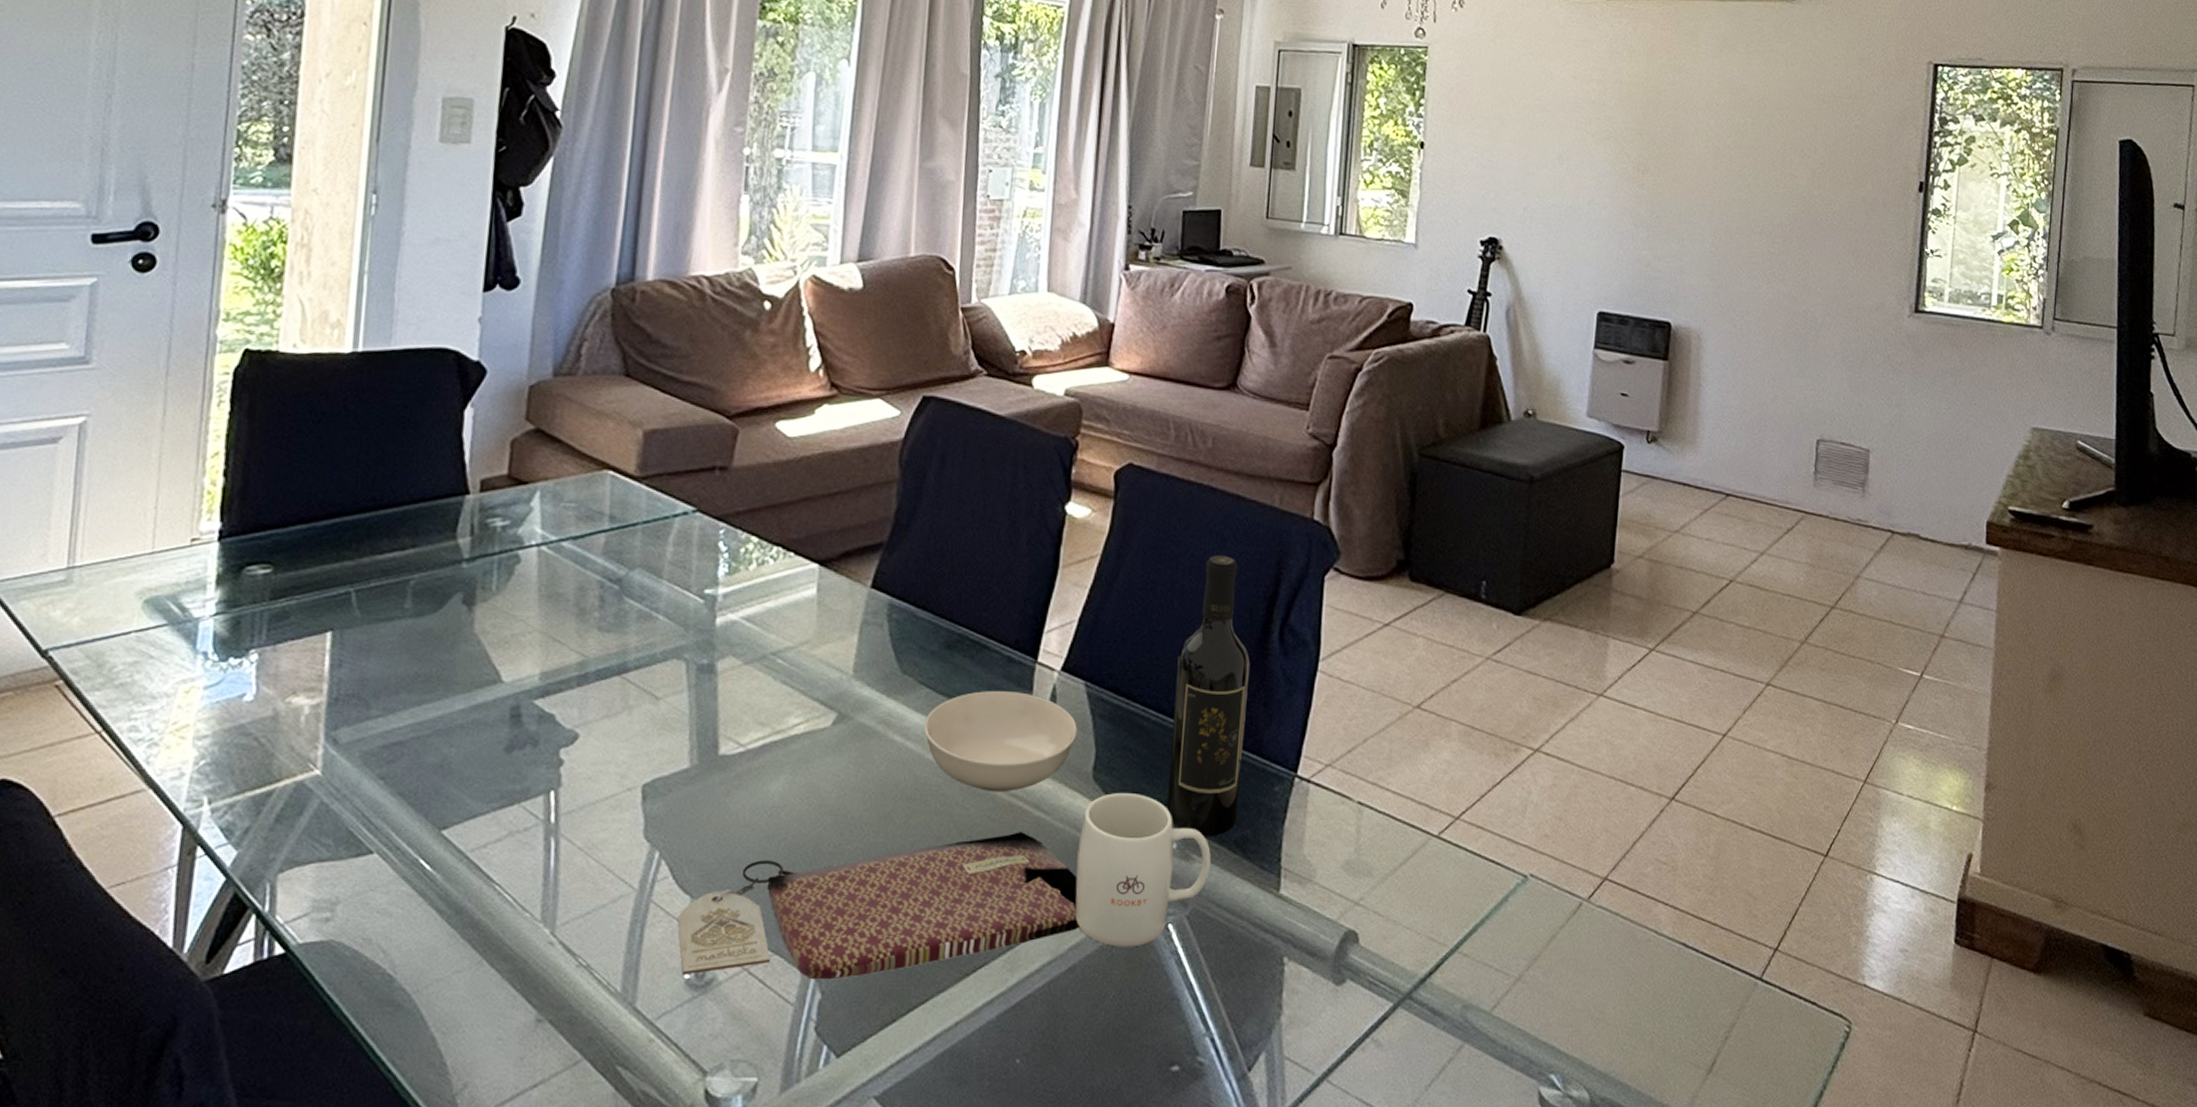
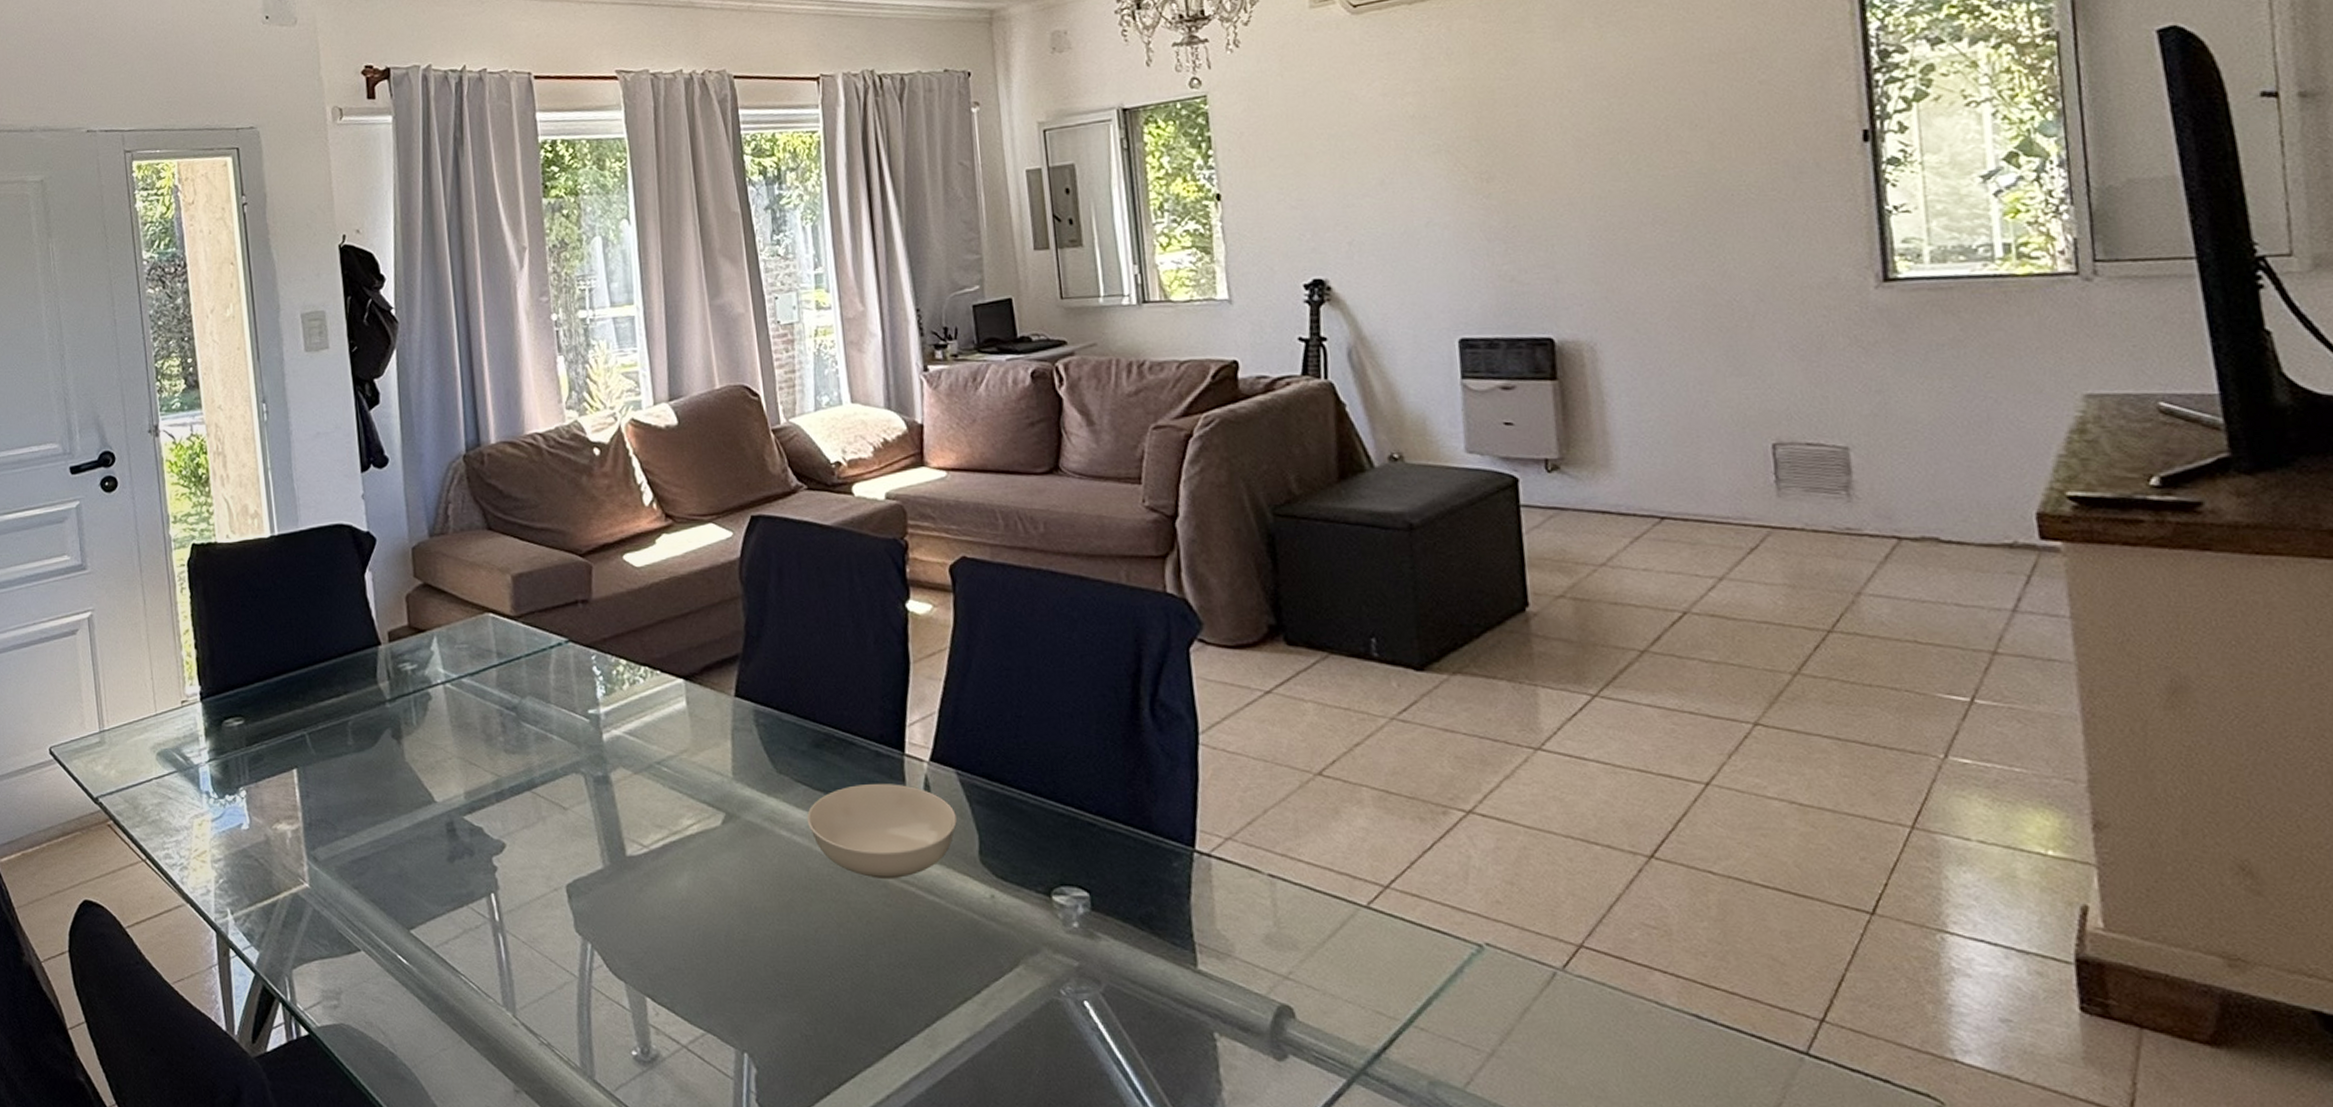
placemat: present [677,832,1081,980] -> none [616,916,994,1056]
mug: present [1075,792,1212,947] -> none [977,874,1119,1024]
wine bottle: present [1166,555,1251,837] -> none [1046,637,1138,915]

